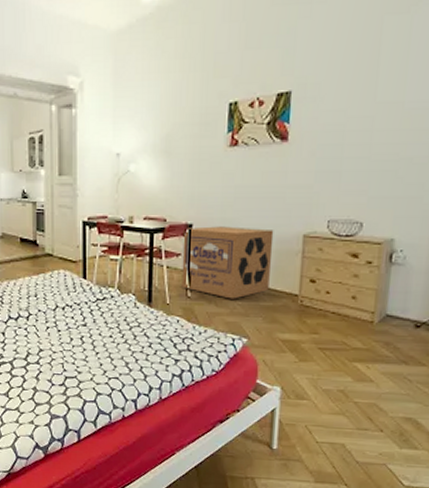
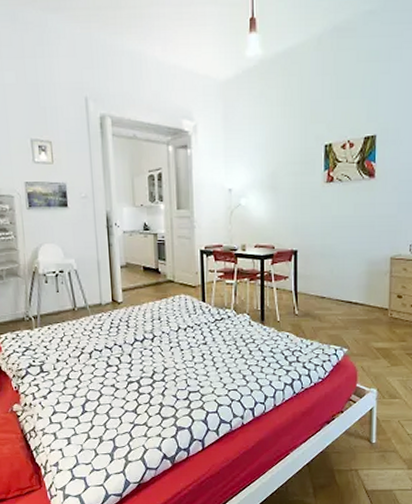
cardboard box: present [181,226,274,299] -> none [290,251,366,315]

